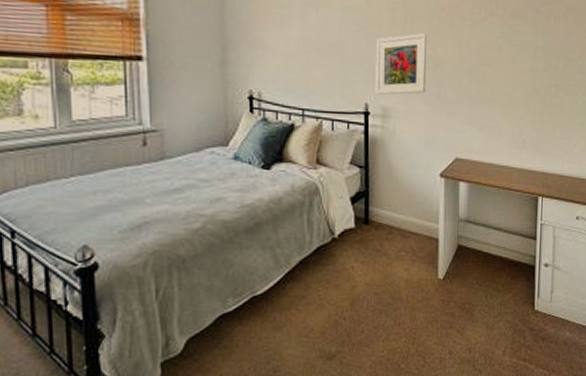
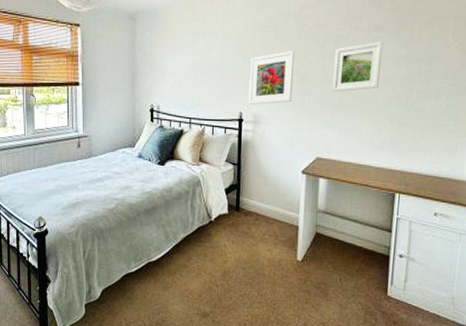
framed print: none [470,29,520,84] -> present [333,41,383,92]

